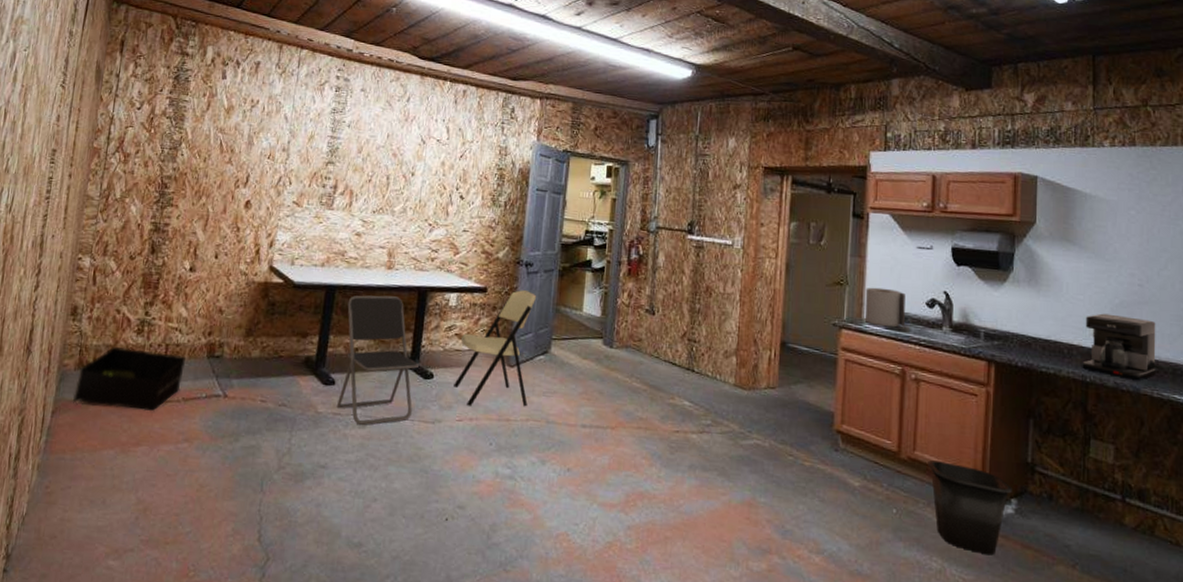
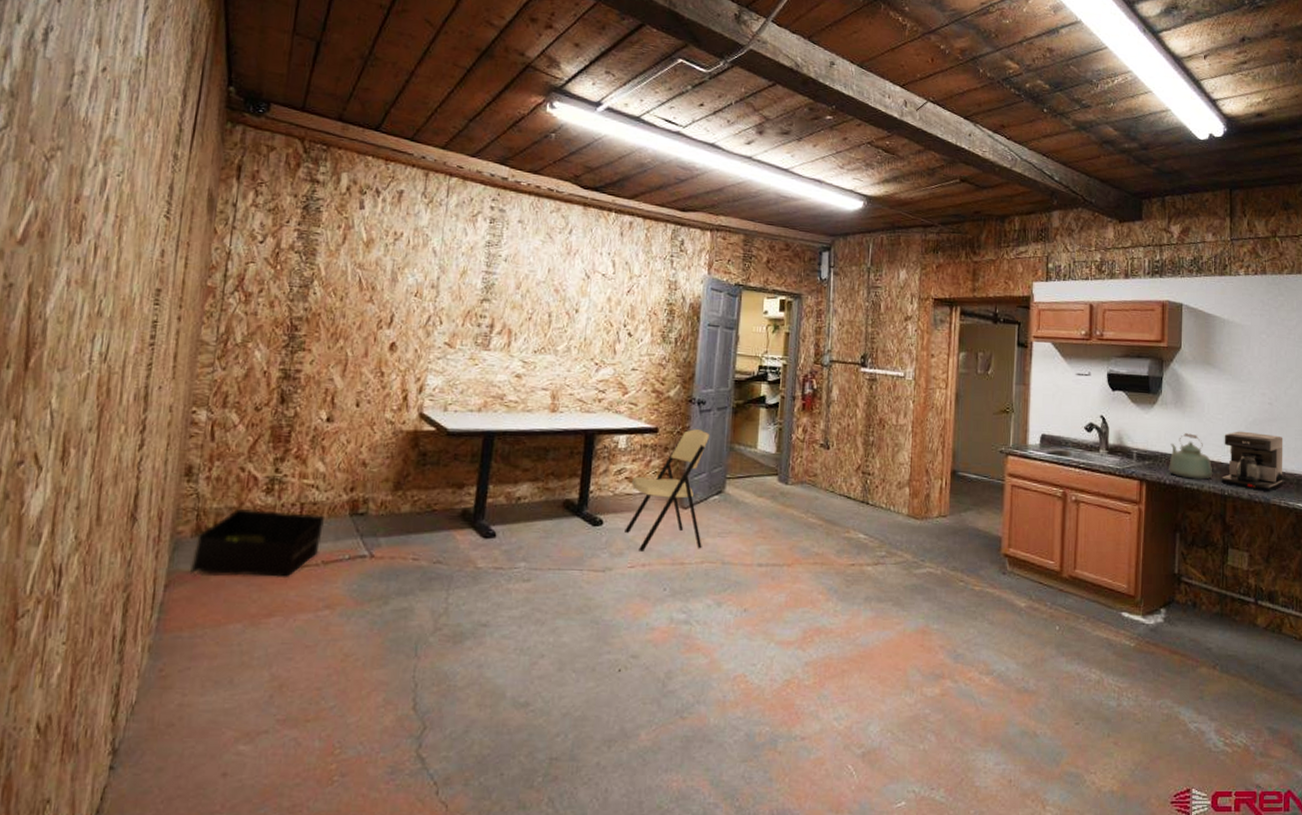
folding chair: present [336,295,419,426] -> none [498,440,587,579]
paper towel roll: present [864,287,905,328] -> none [1029,414,1066,452]
waste bin: present [928,460,1012,556] -> none [1087,577,1161,663]
kettle: none [1021,313,1073,365] -> present [1169,433,1213,481]

